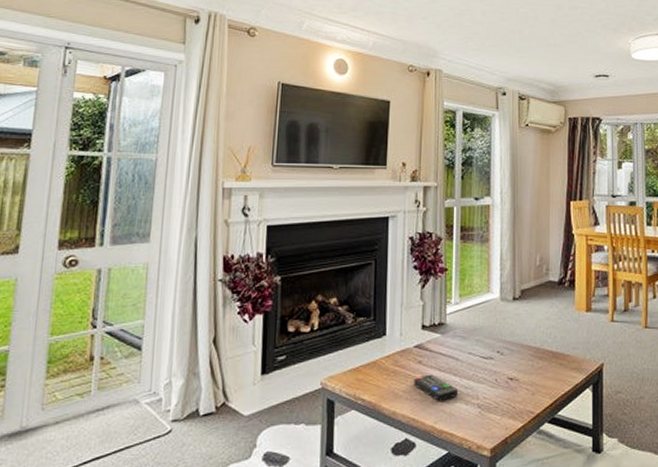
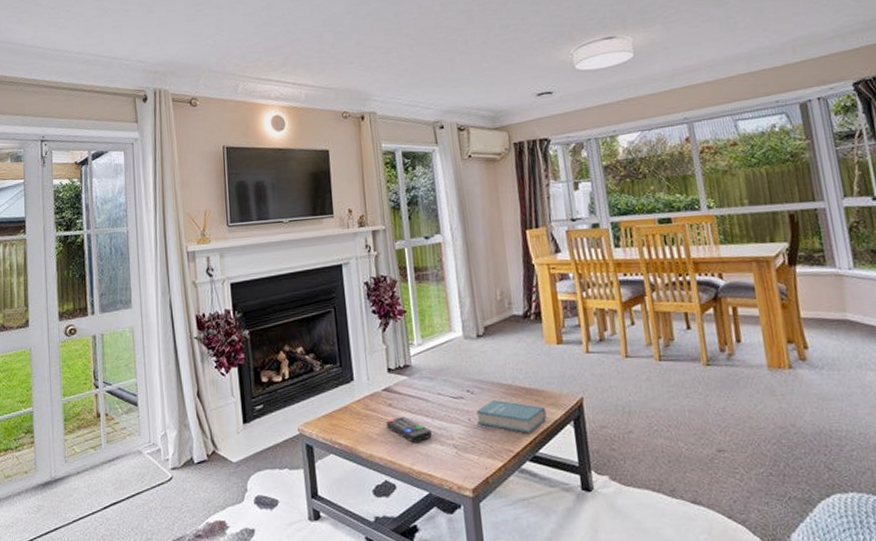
book: none [504,361,568,395] -> present [476,399,547,433]

